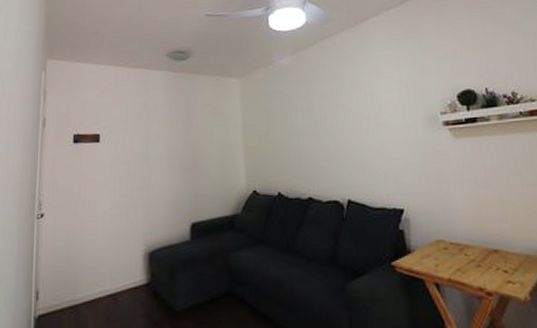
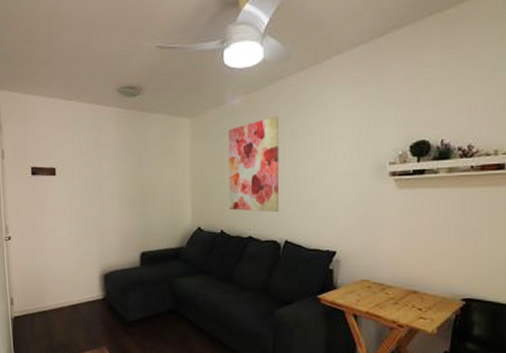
wall art: none [279,73,338,170] -> present [229,116,280,213]

